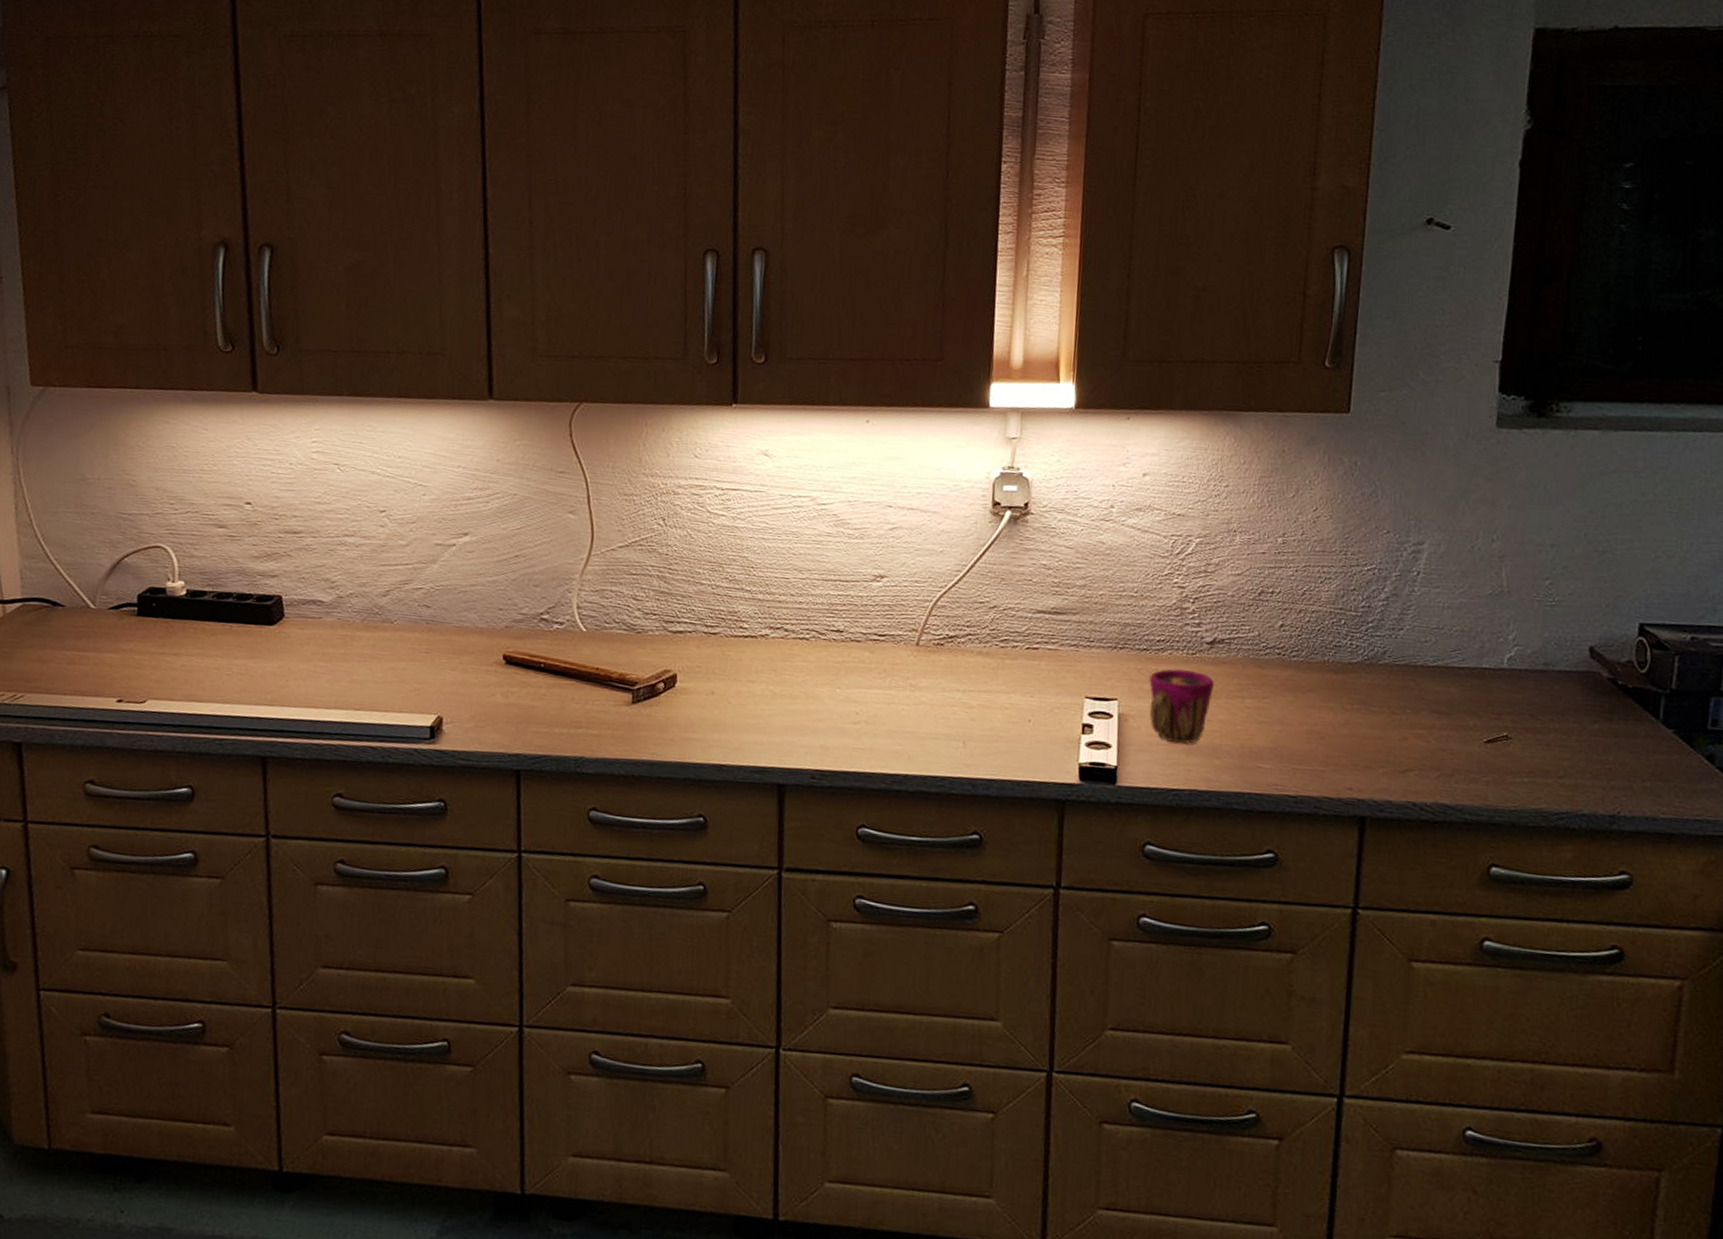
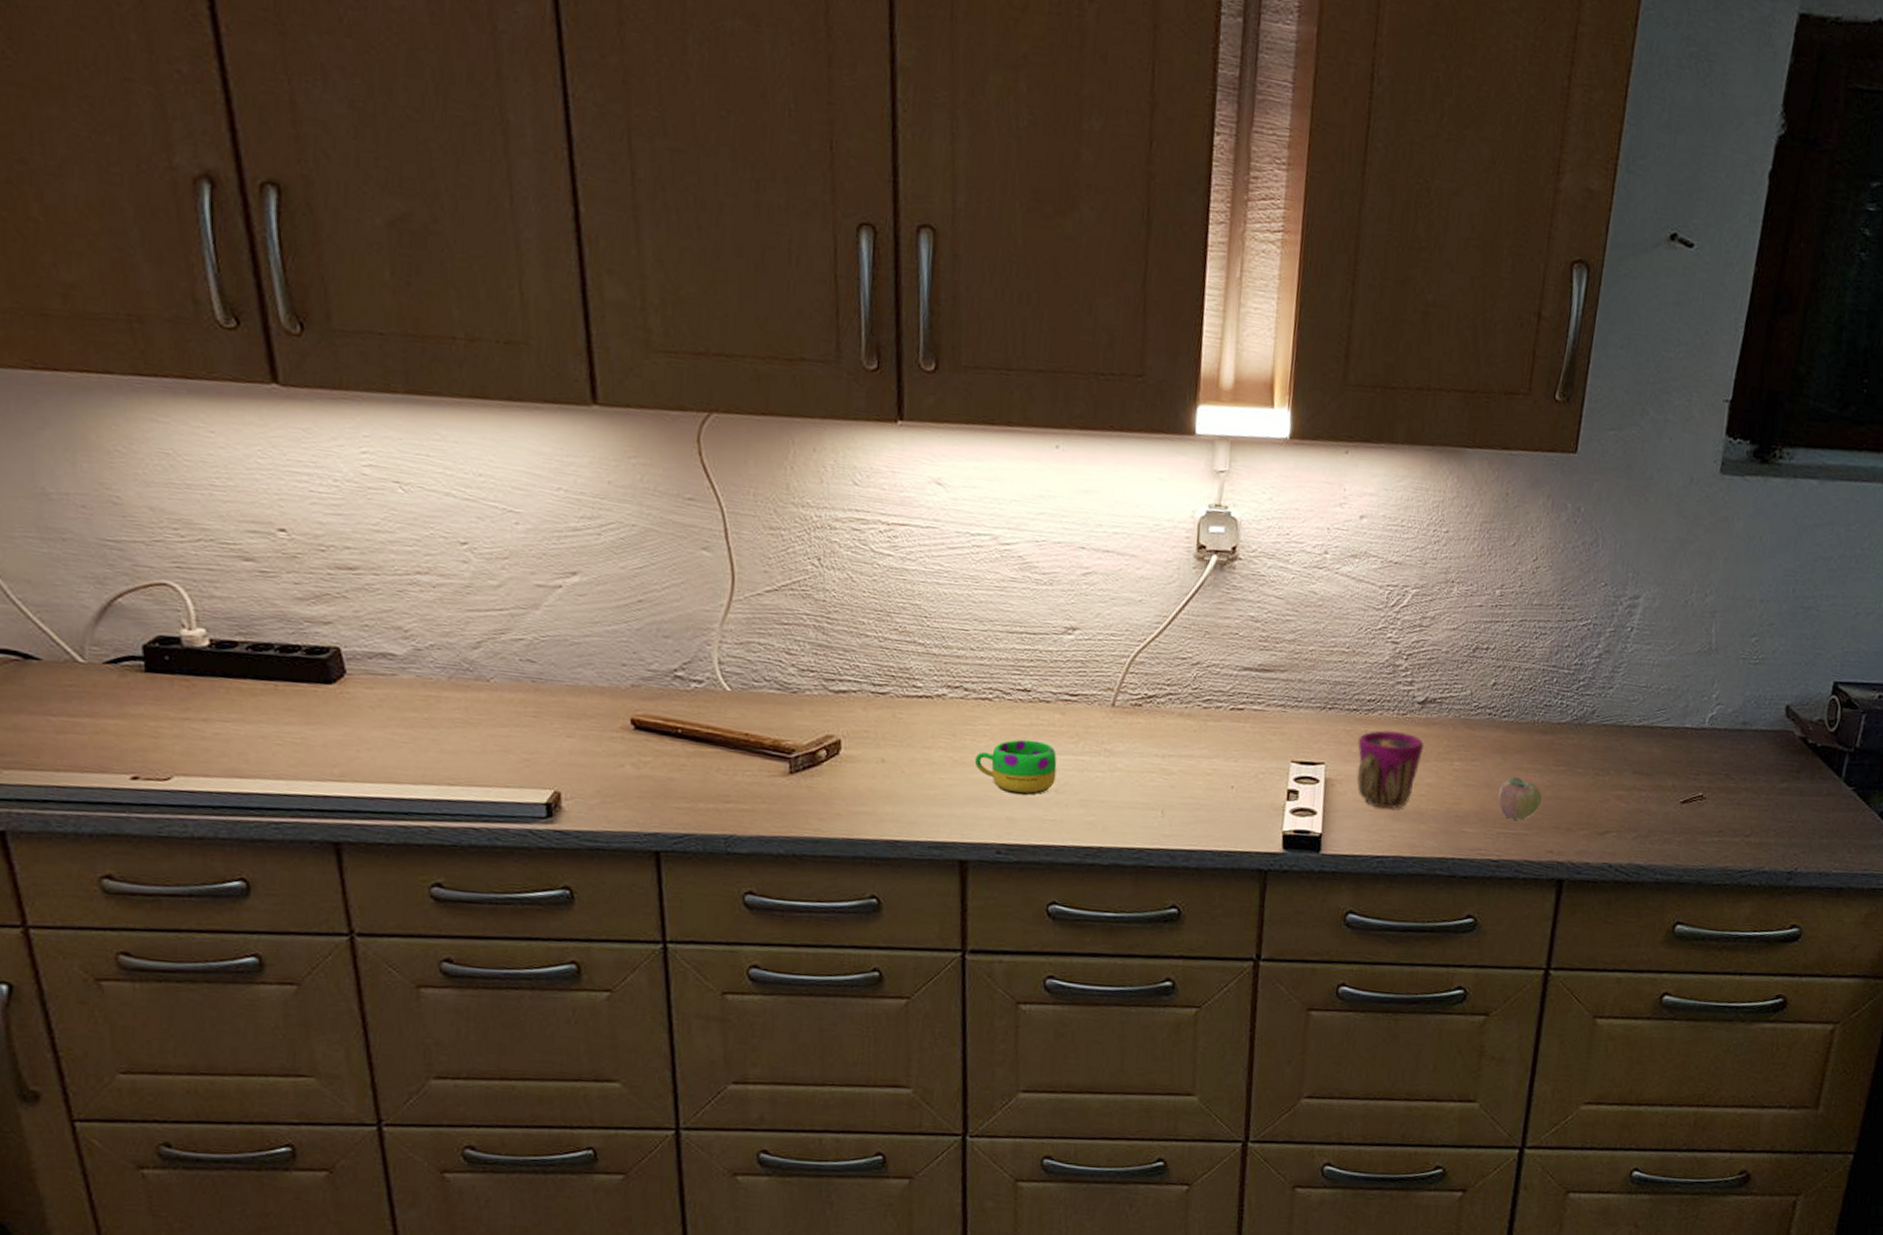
mug: none [792,675,867,725] -> present [974,739,1057,795]
apple: none [1292,714,1337,757] -> present [1498,777,1542,820]

